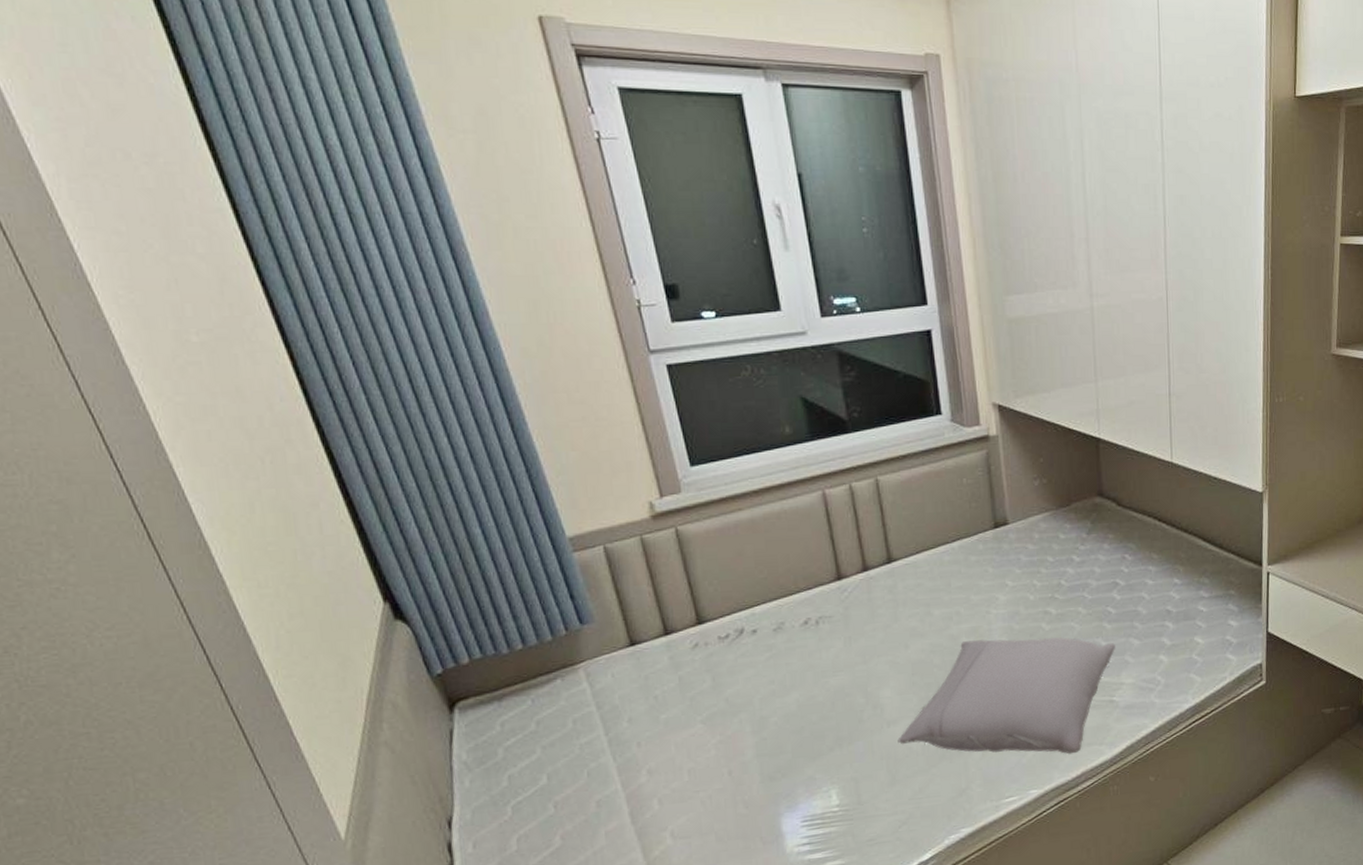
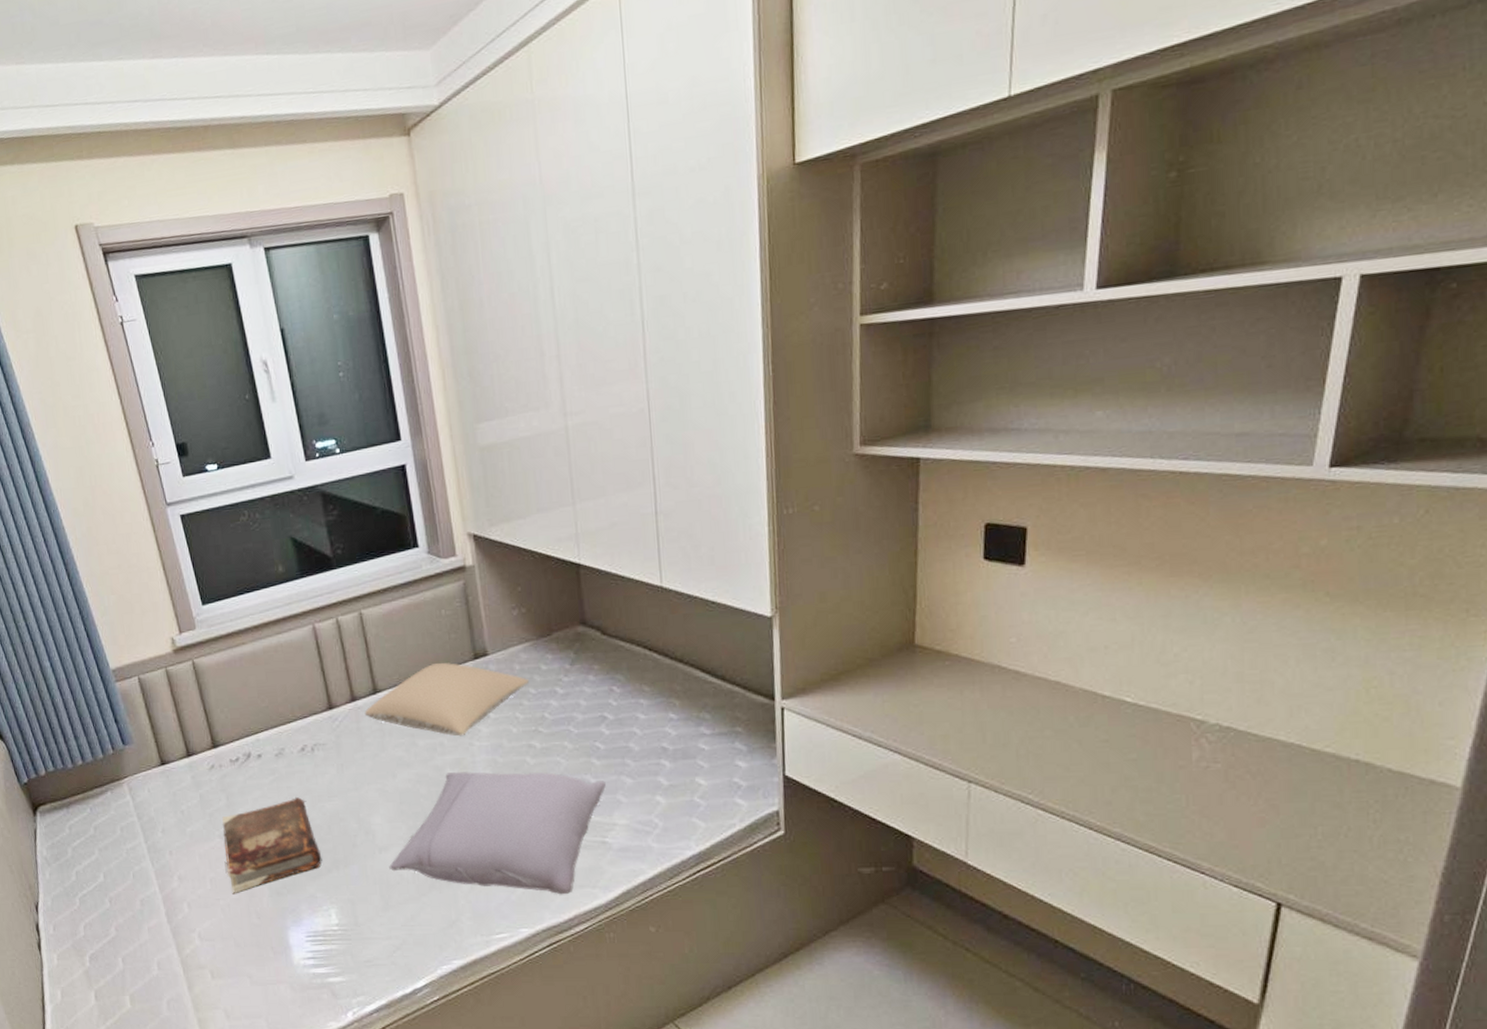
book: none [706,674,824,784] -> present [222,797,323,894]
pillow: none [877,531,1048,605] -> present [364,662,530,737]

